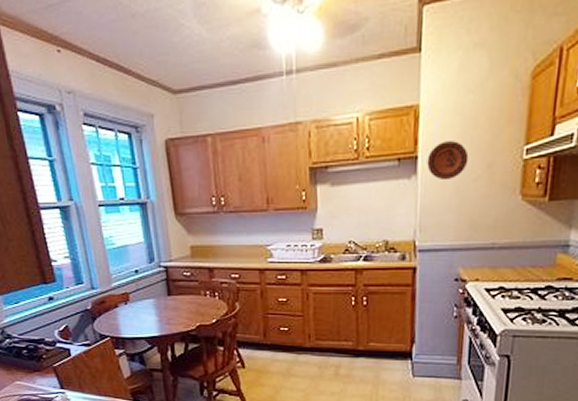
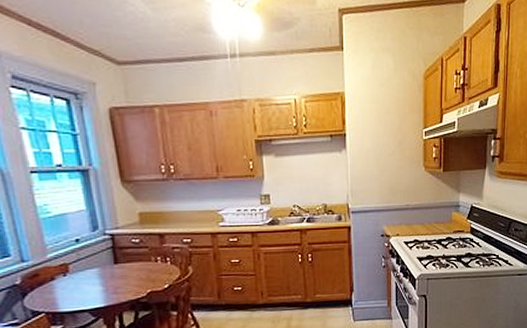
decorative plate: present [427,141,469,181] -> none [353,123,385,154]

